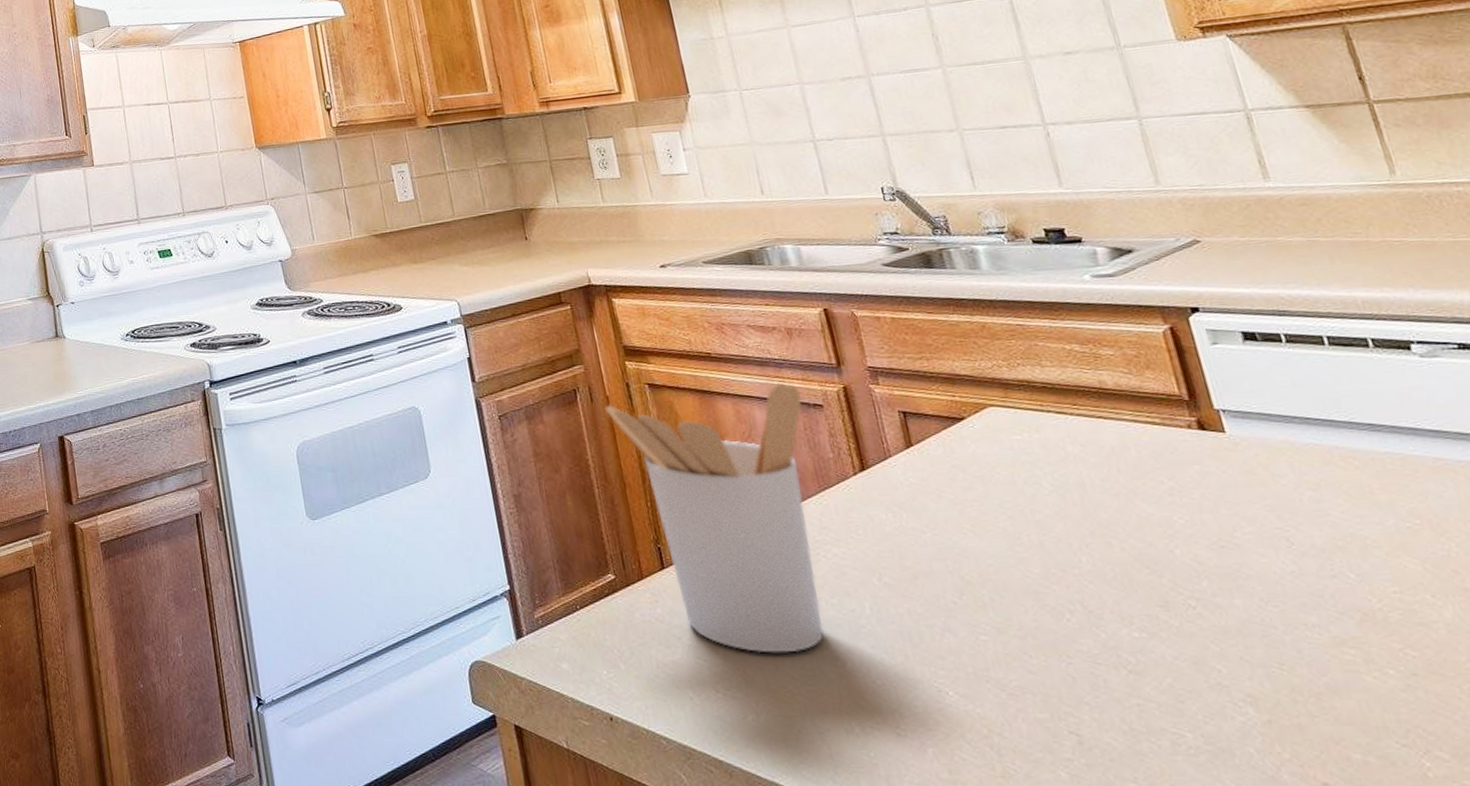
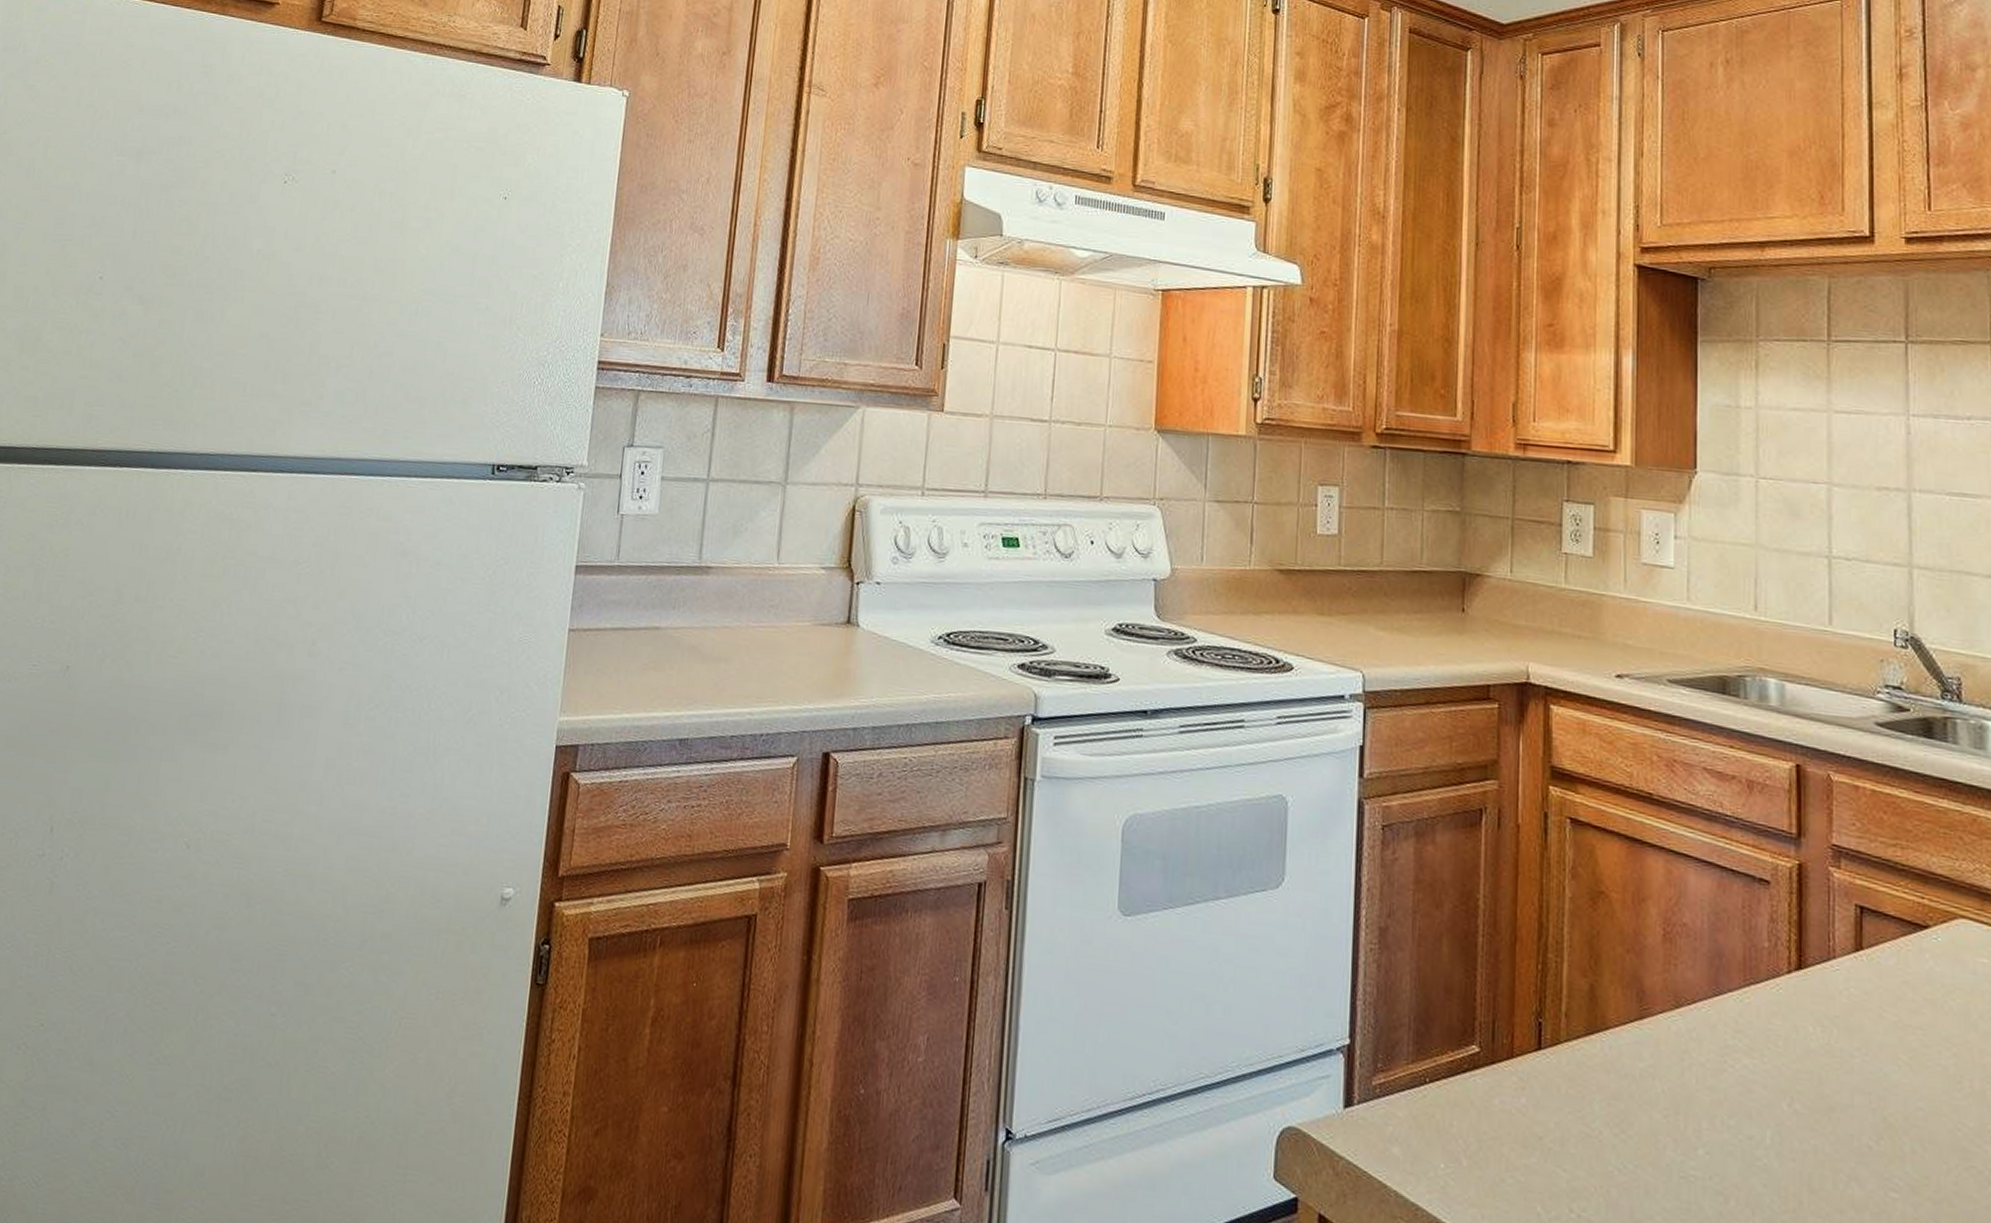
utensil holder: present [605,383,824,654] -> none [1512,835,1747,1179]

